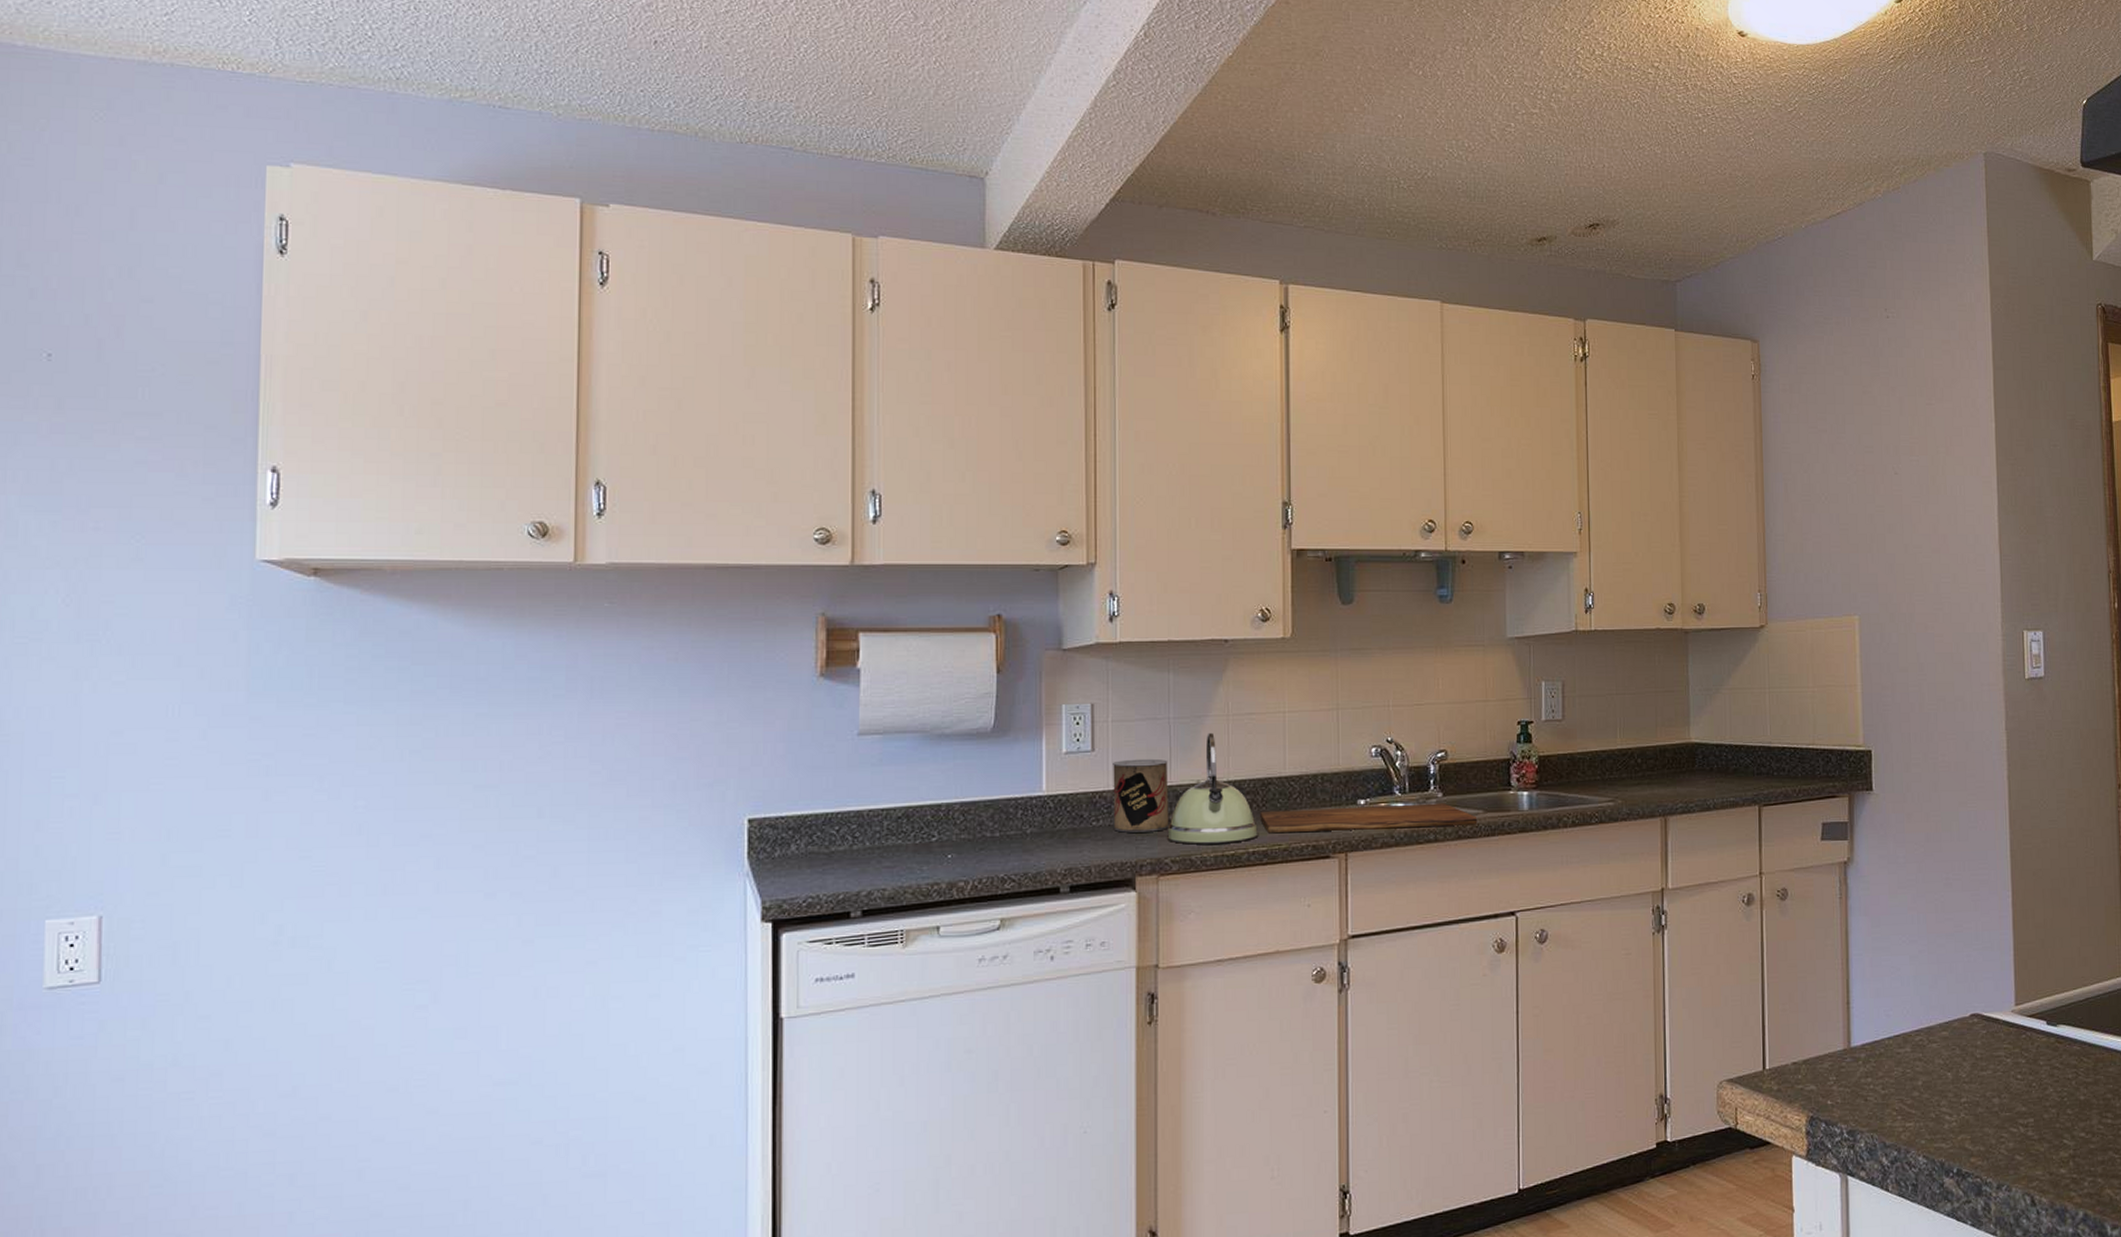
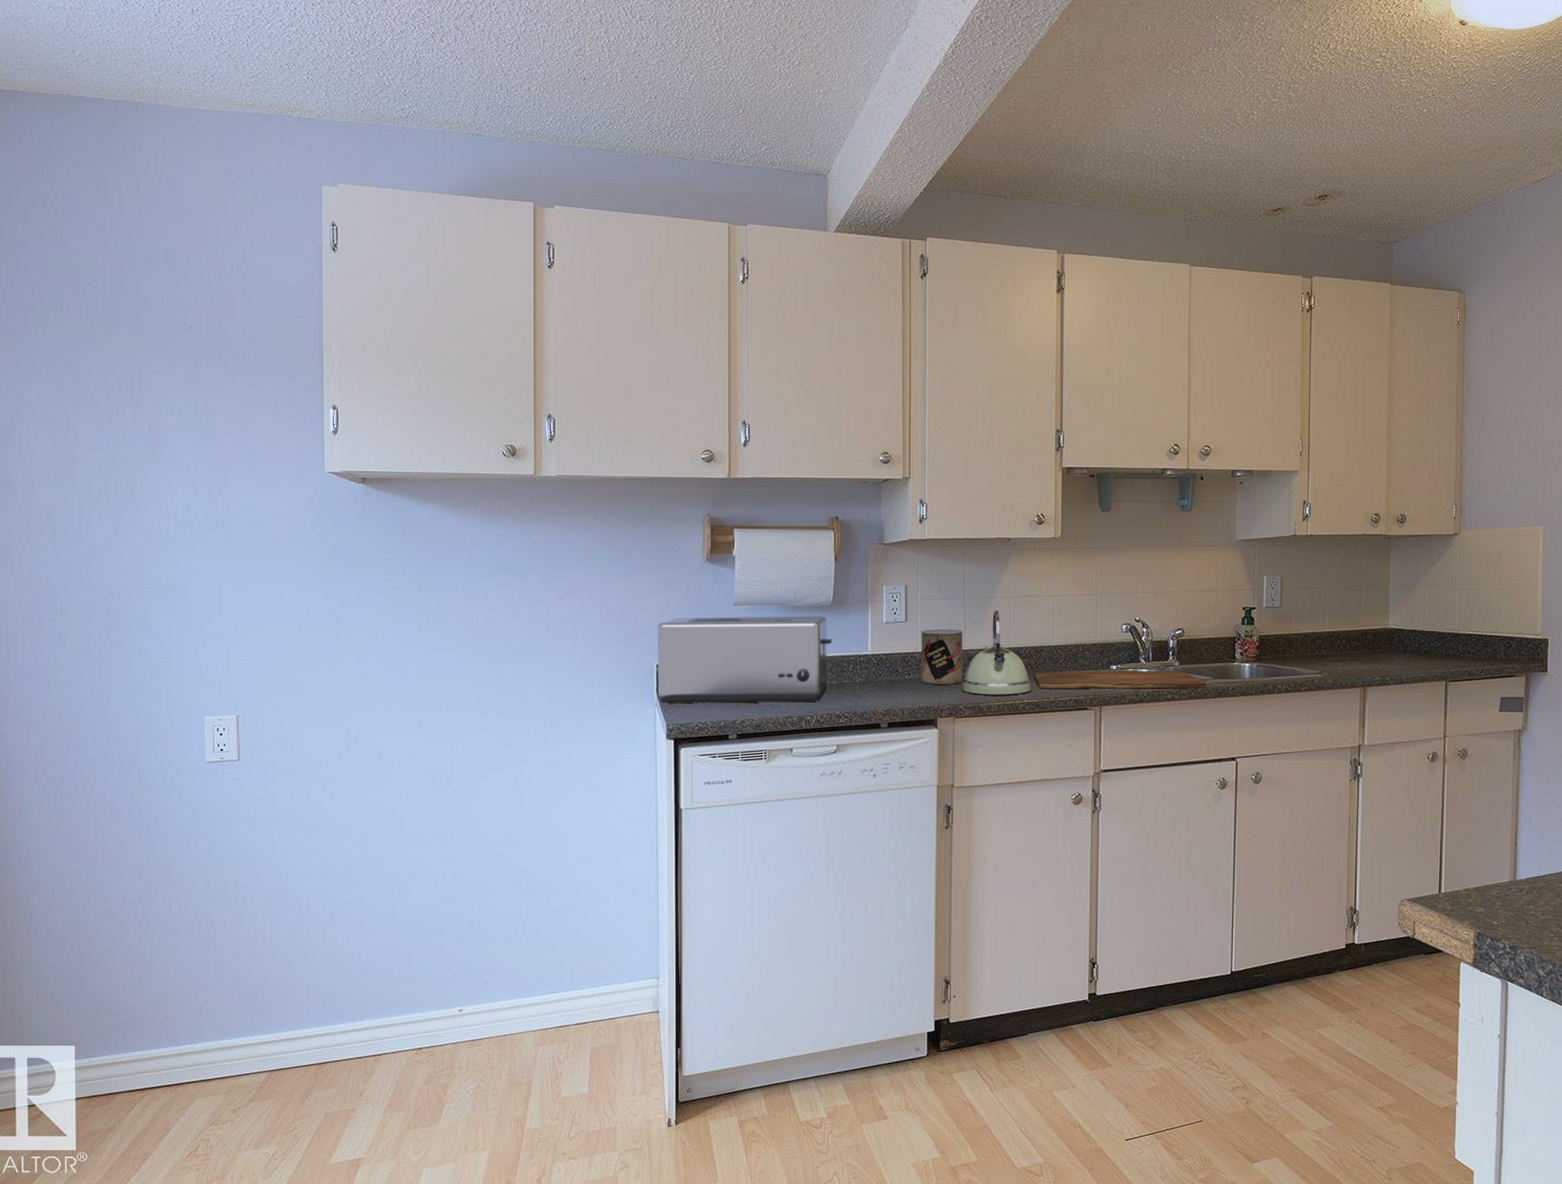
toaster: none [749,746,993,873] -> present [657,616,832,704]

